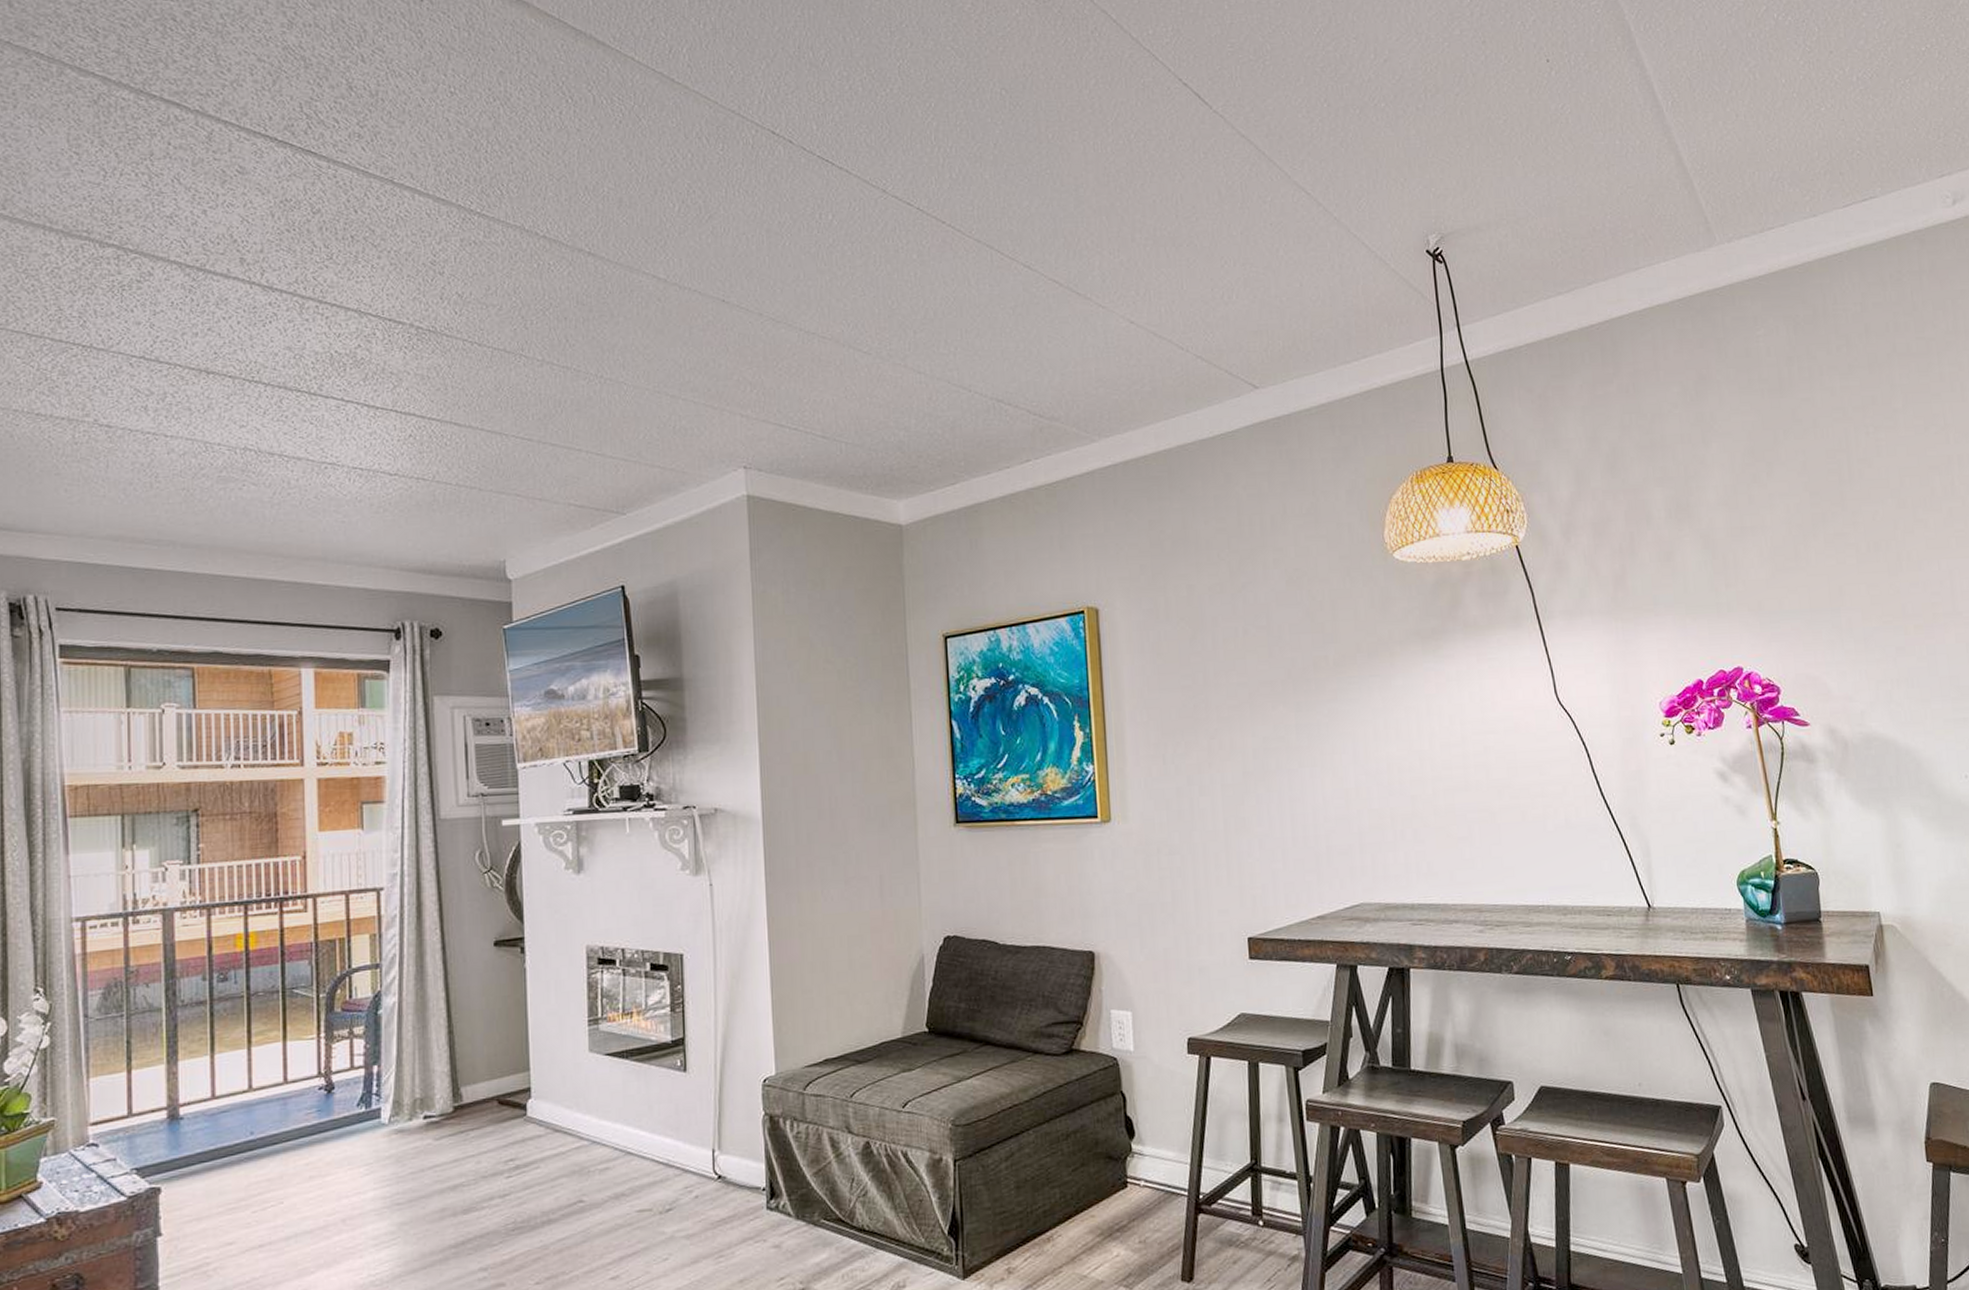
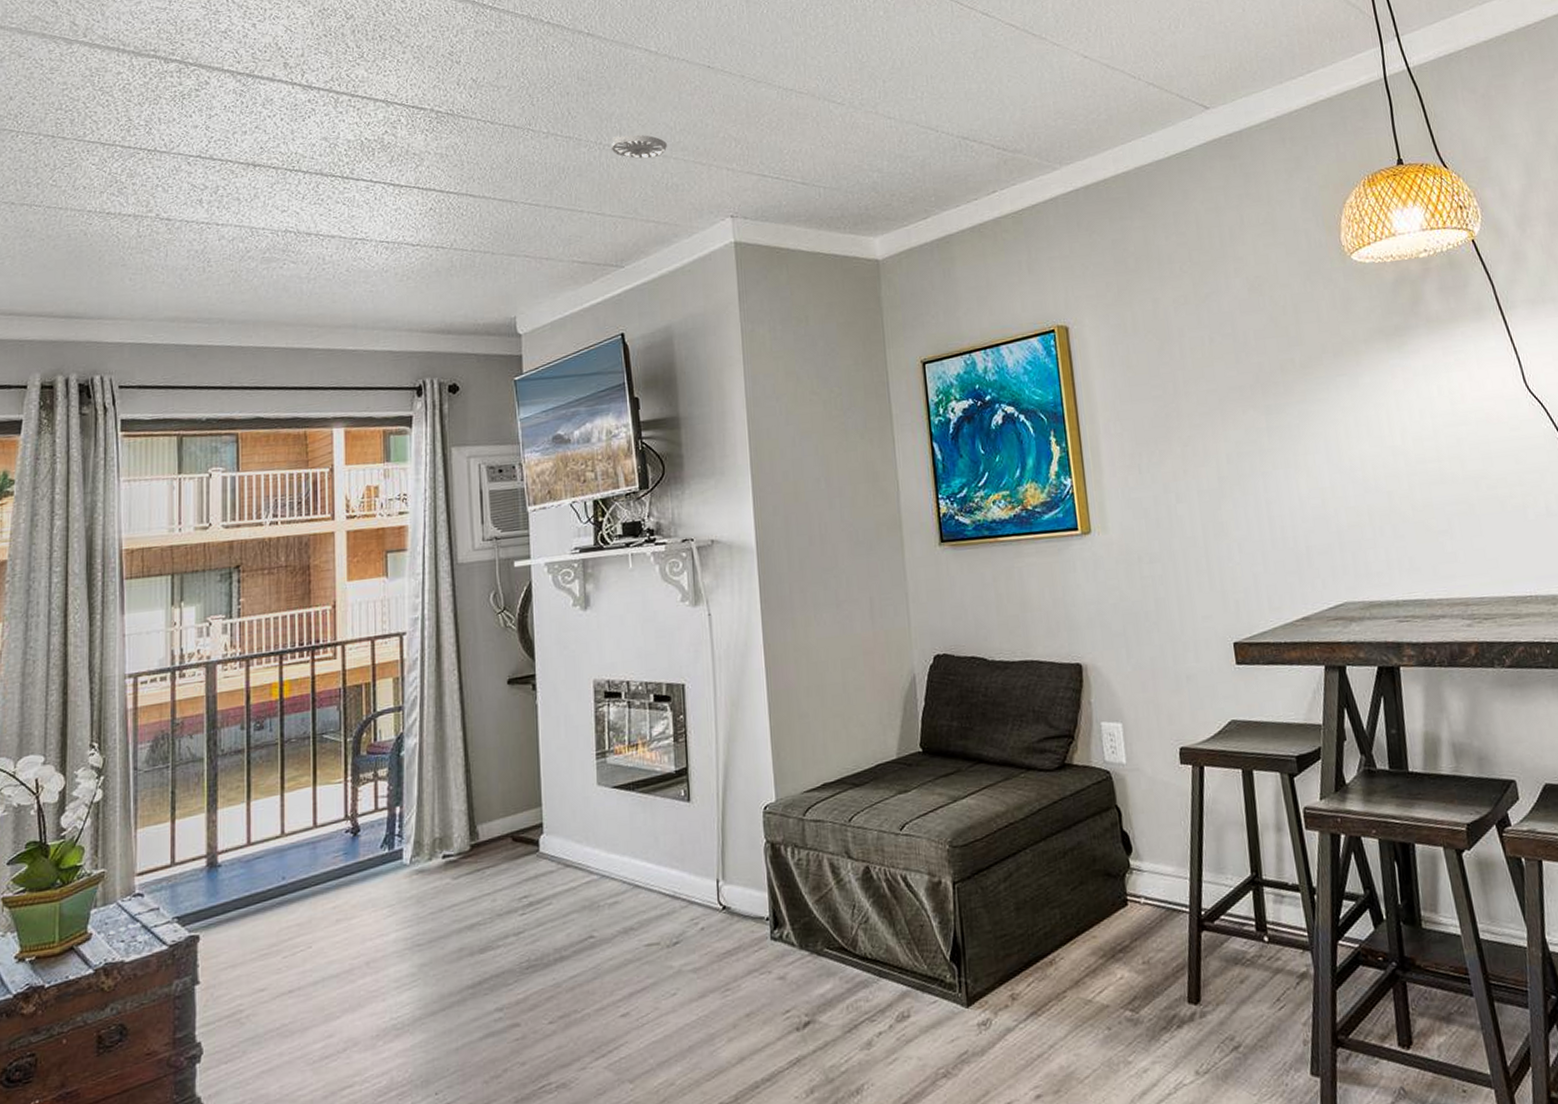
smoke detector: none [614,370,677,398] -> present [611,134,668,159]

